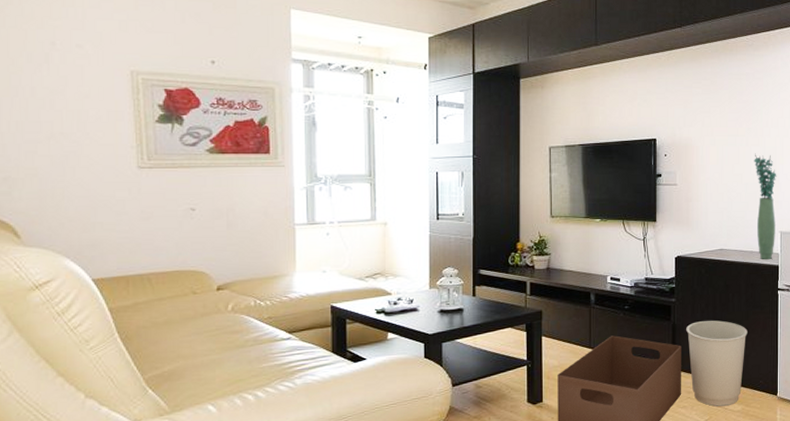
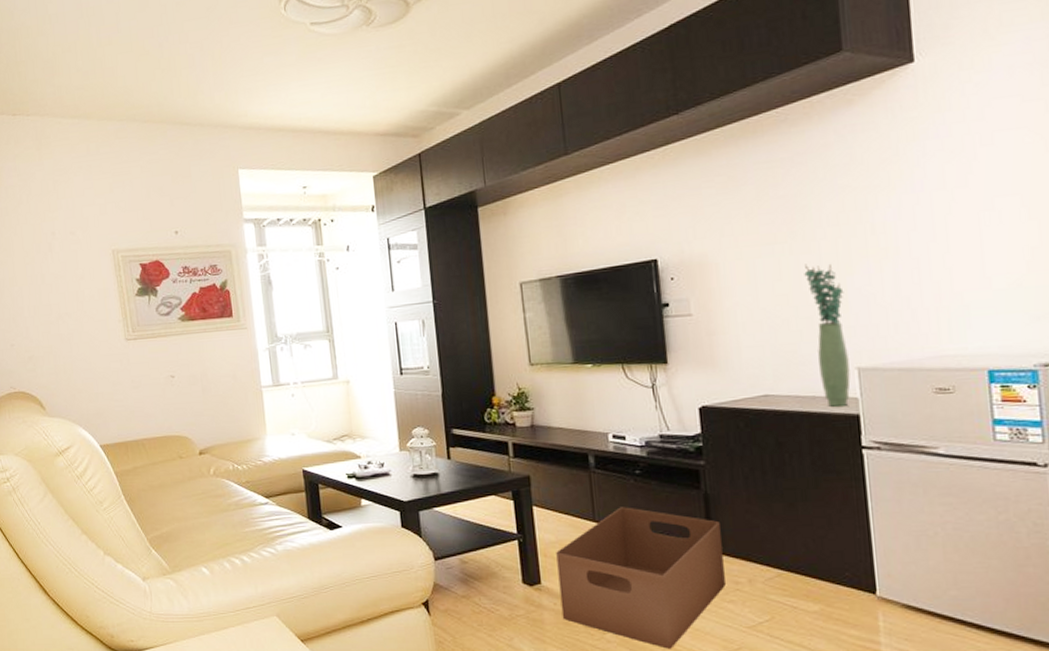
trash can: present [686,320,748,407] -> none [724,489,819,604]

